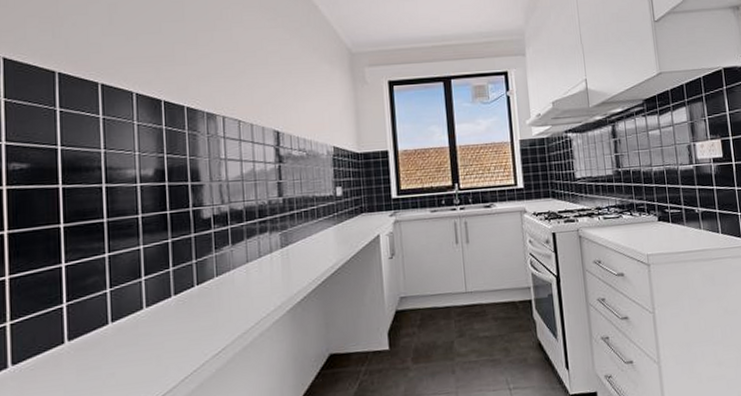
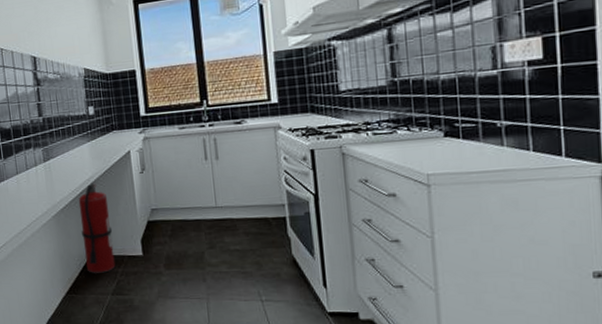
fire extinguisher: none [319,267,358,375] -> present [78,180,116,273]

